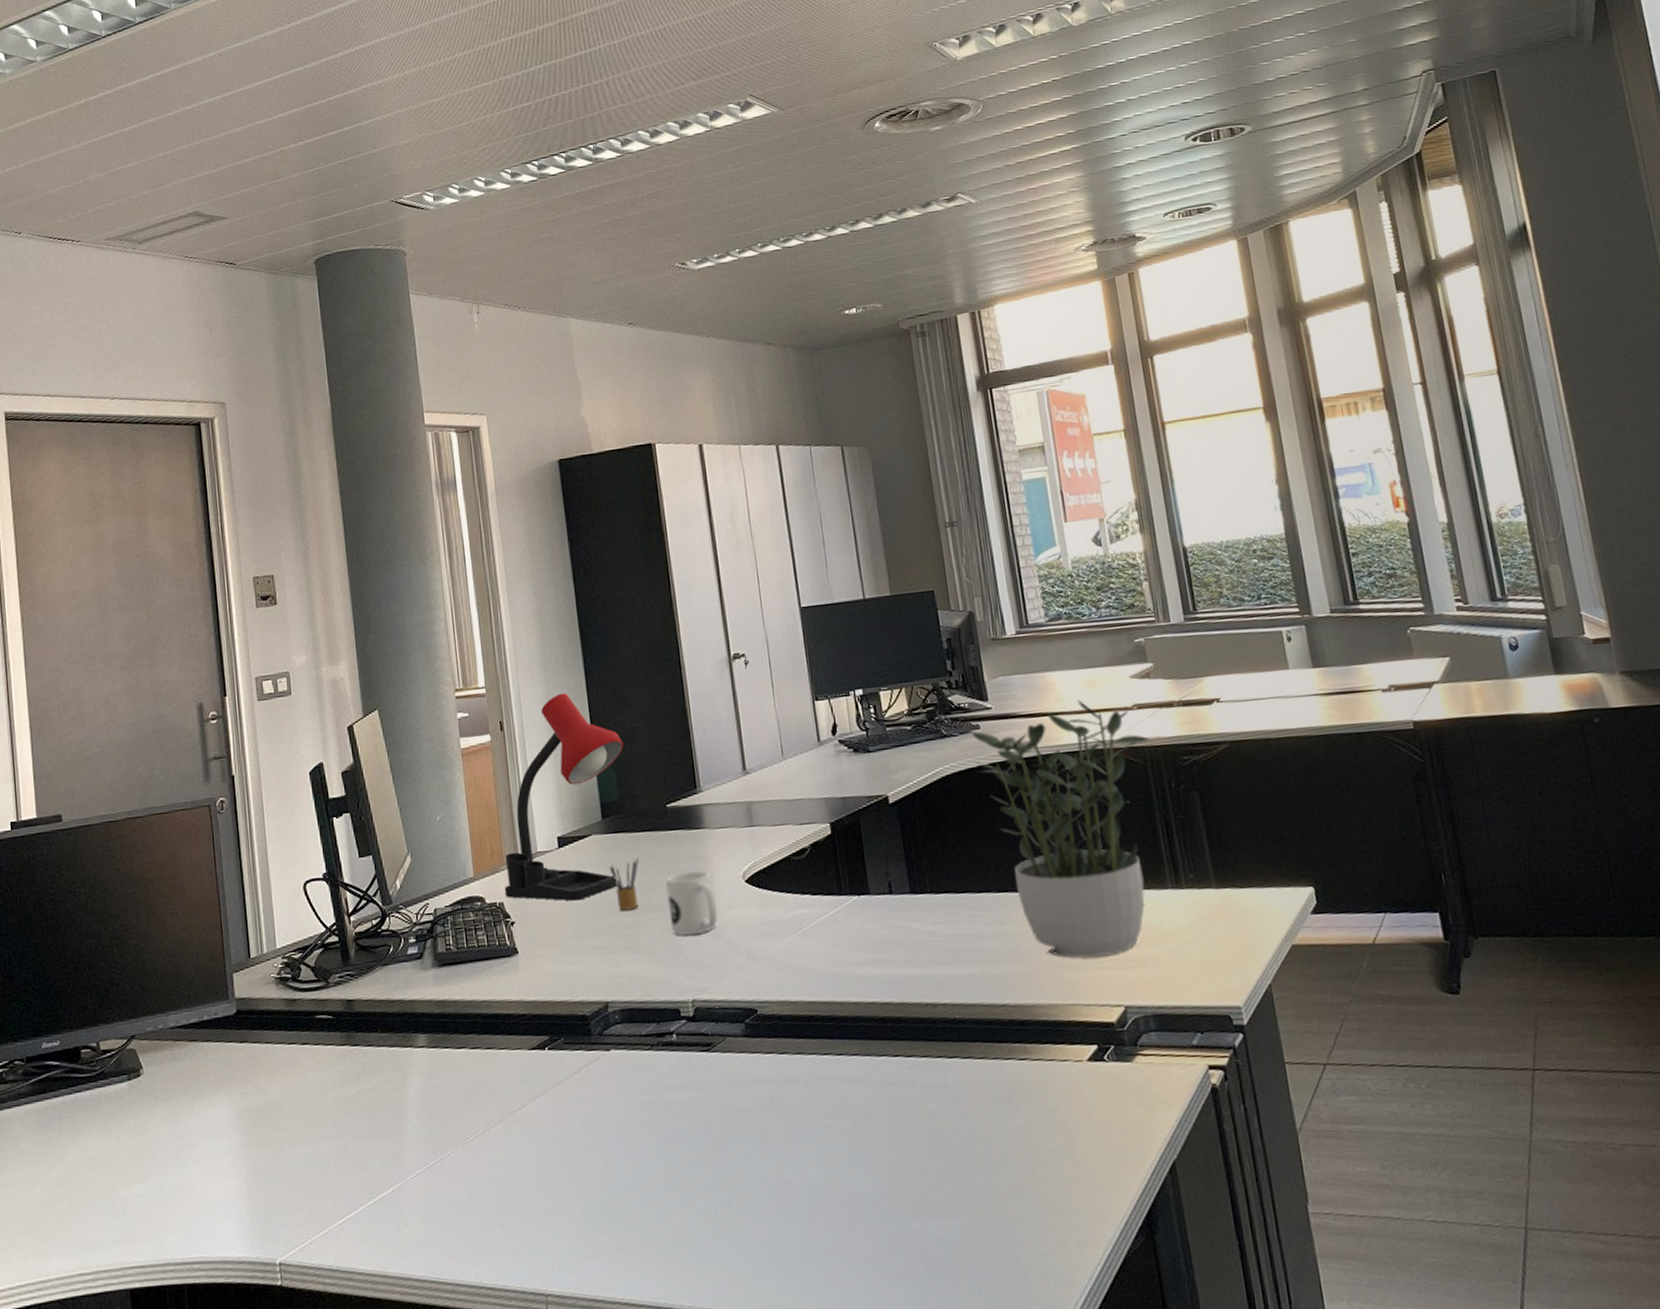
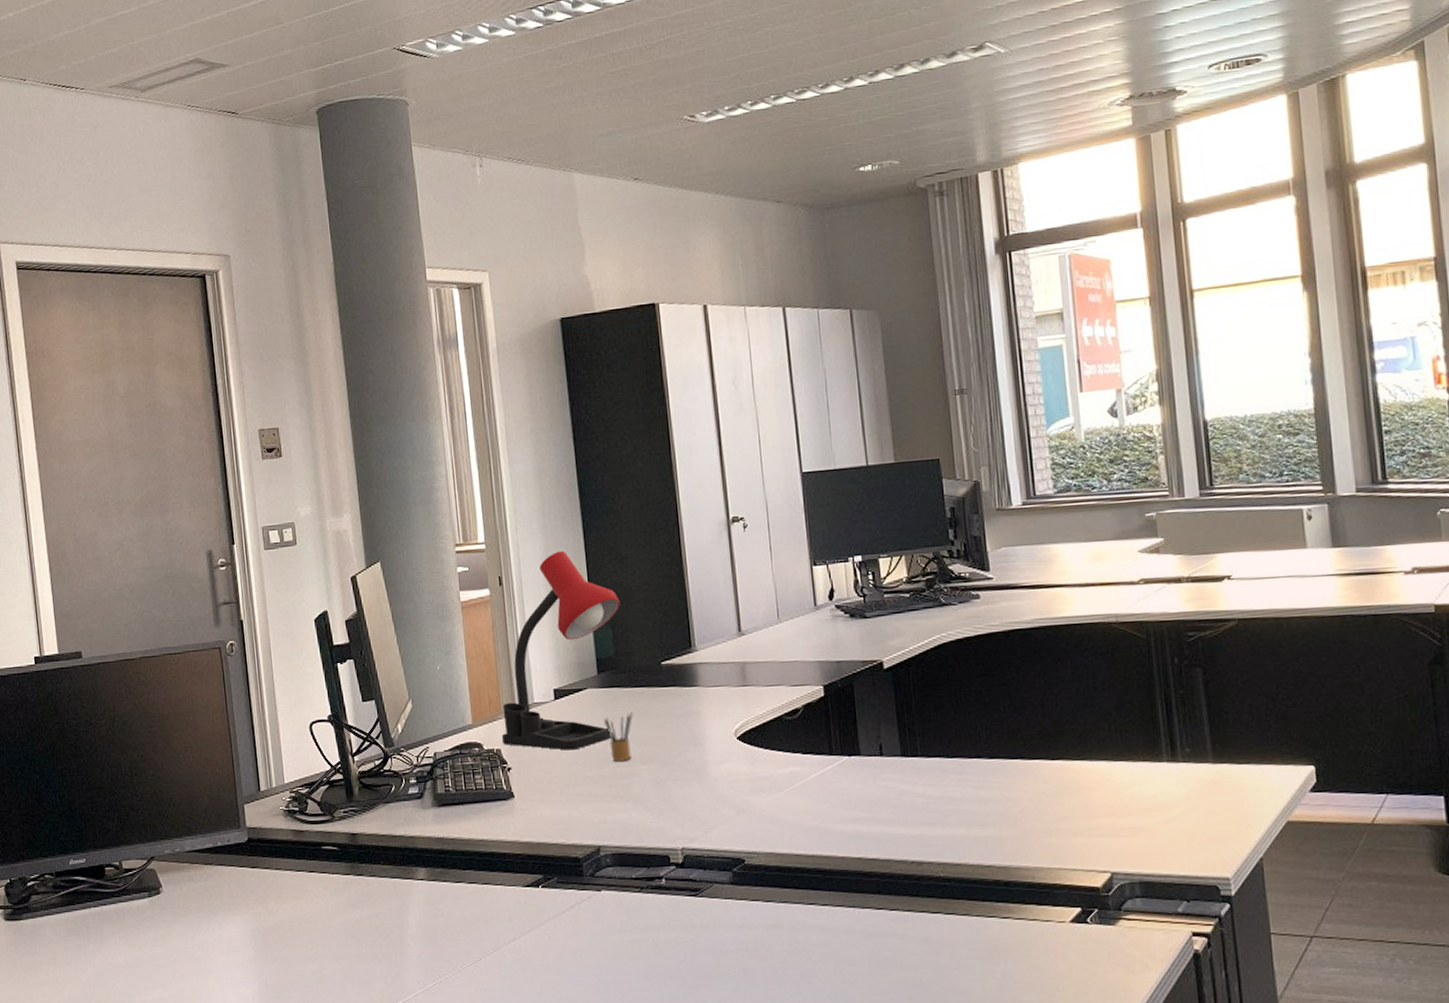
mug: present [665,870,718,936] -> none [659,726,709,788]
potted plant: present [972,699,1149,958] -> none [971,572,1154,825]

